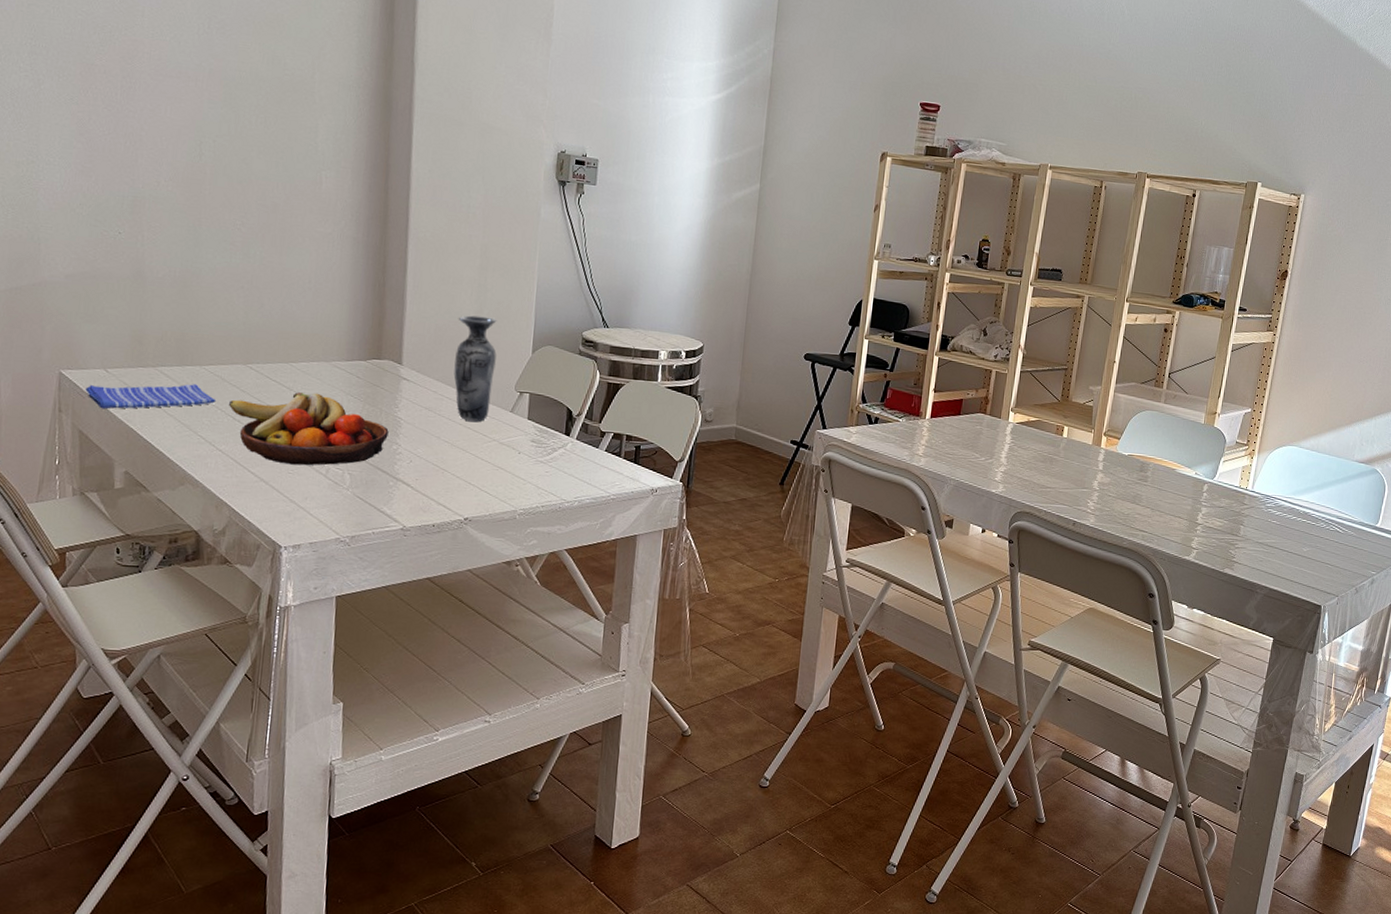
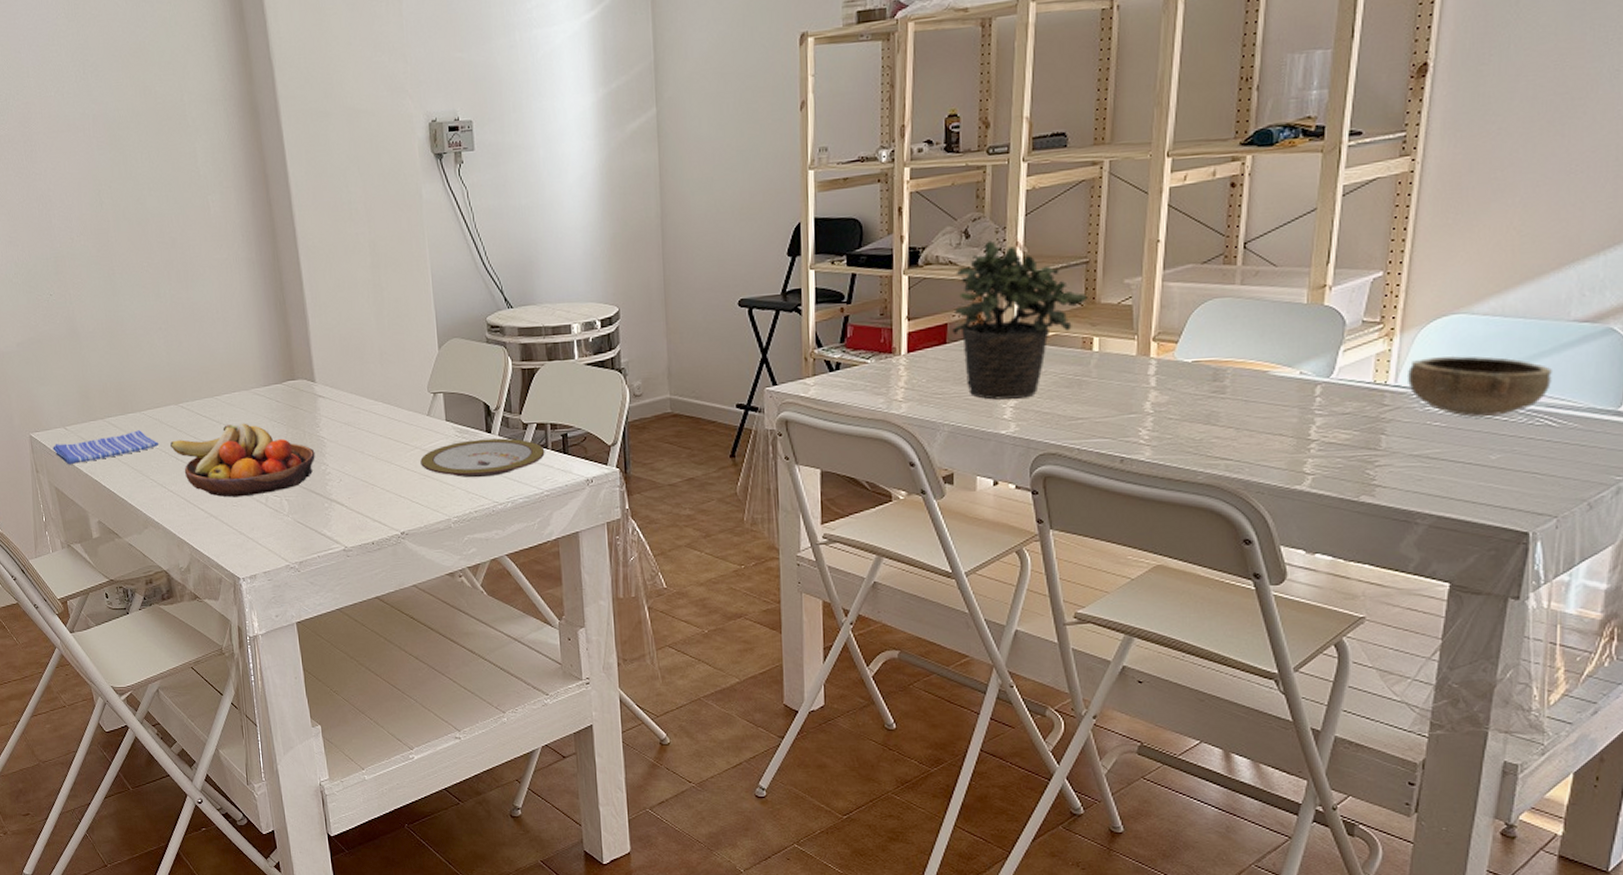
vase: present [453,315,497,422] -> none [360,317,407,431]
plate: none [496,440,618,476] -> present [420,438,545,478]
potted plant: none [966,340,1064,466] -> present [952,240,1088,400]
bowl: none [1259,474,1343,521] -> present [1406,355,1553,417]

